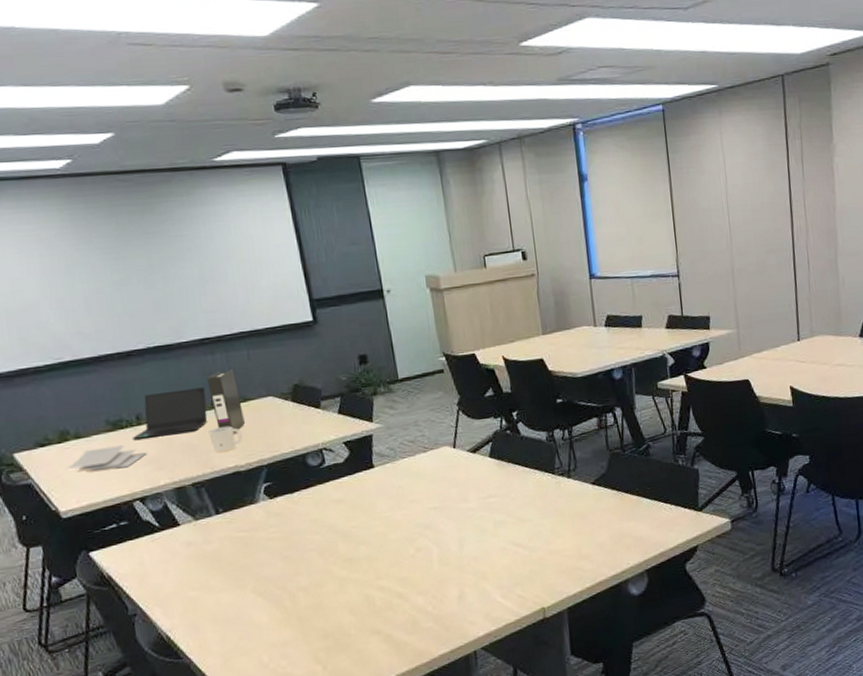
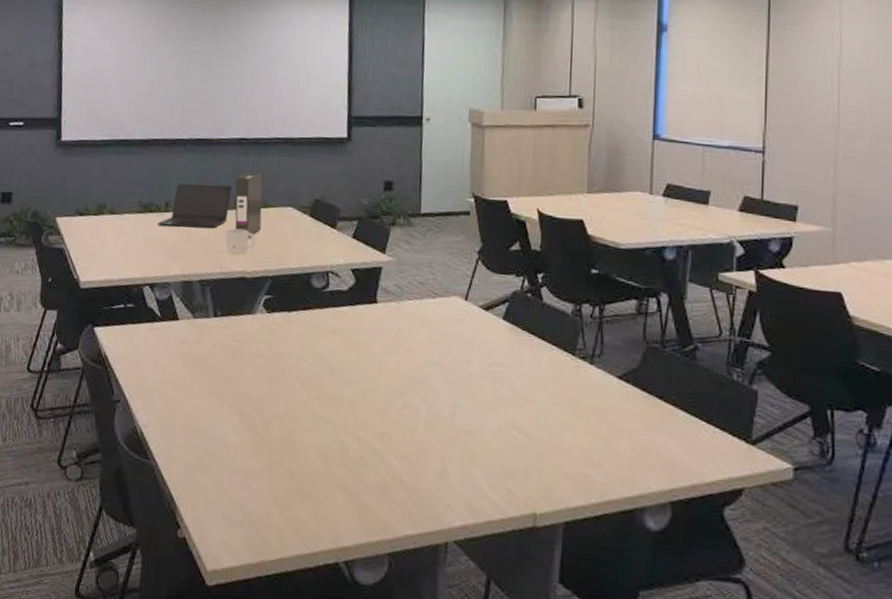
papers: present [66,445,147,473] -> none [95,226,167,251]

